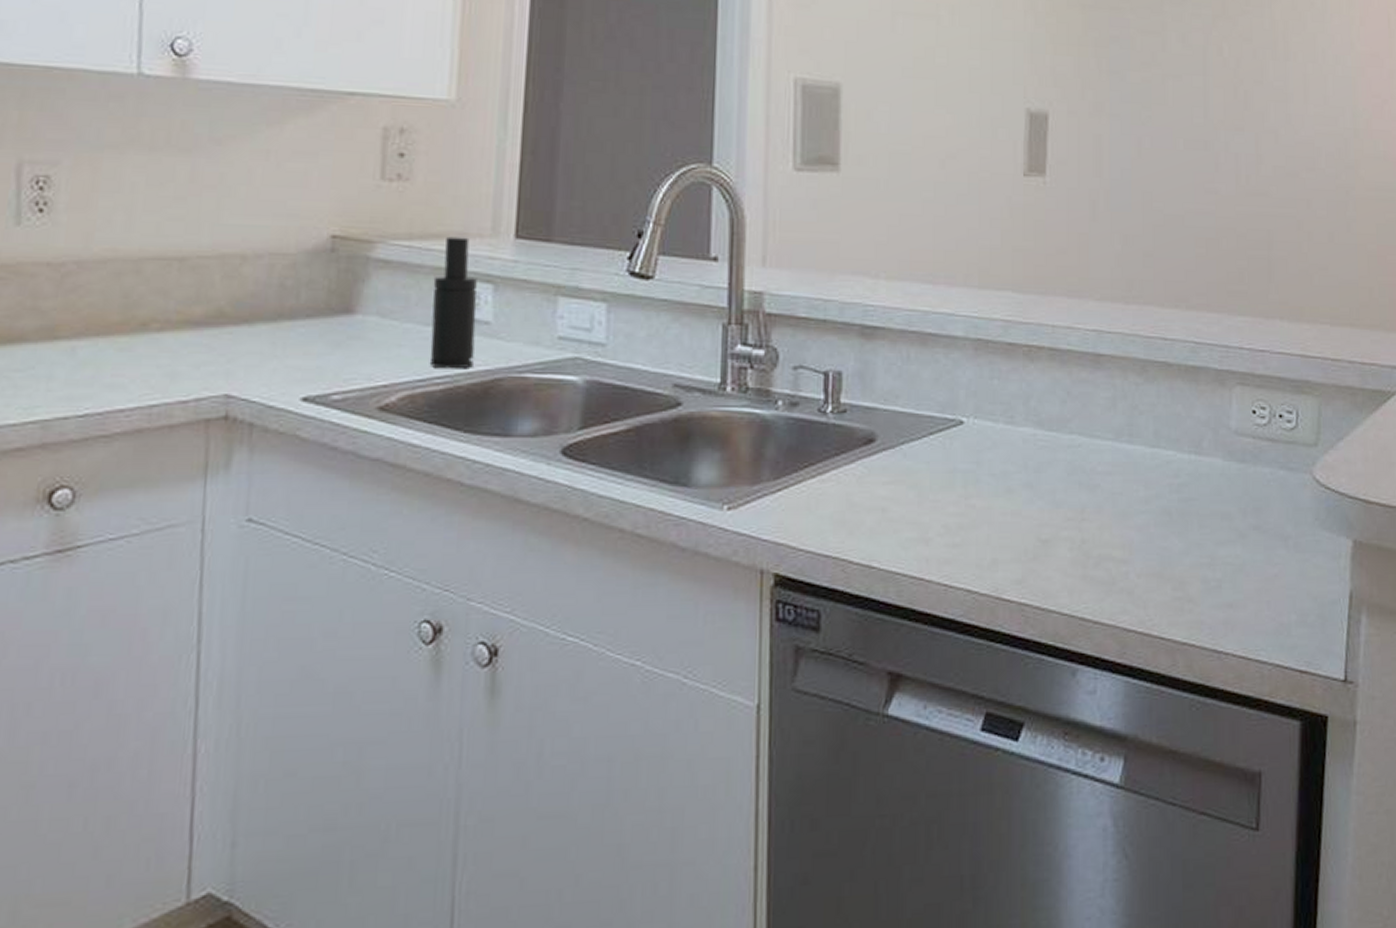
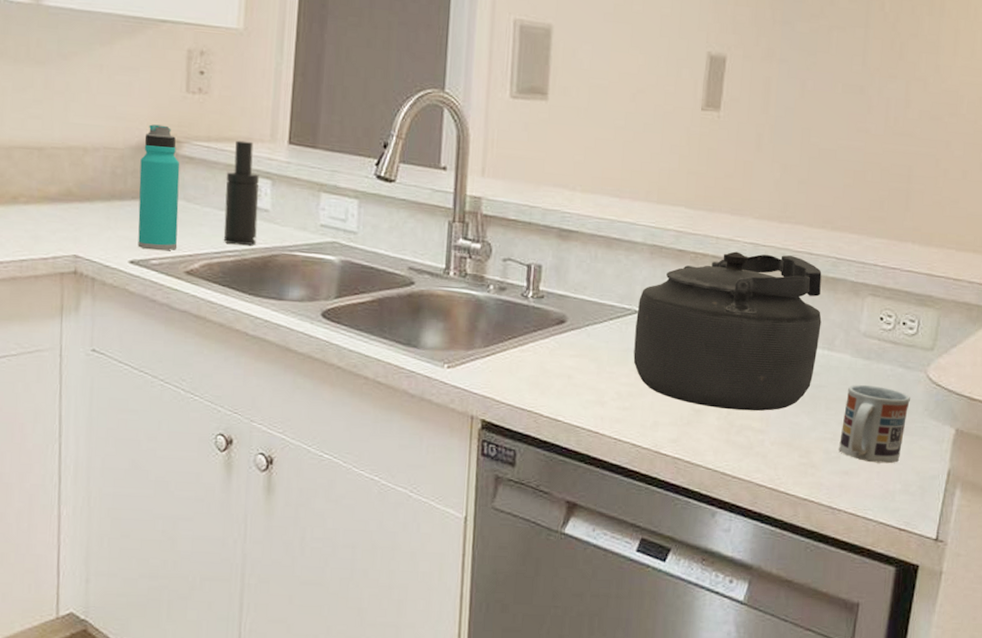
water bottle: none [313,221,372,382] -> present [137,124,180,251]
kettle: none [962,341,1185,537] -> present [633,251,822,411]
cup: none [1219,493,1297,590] -> present [839,384,910,464]

